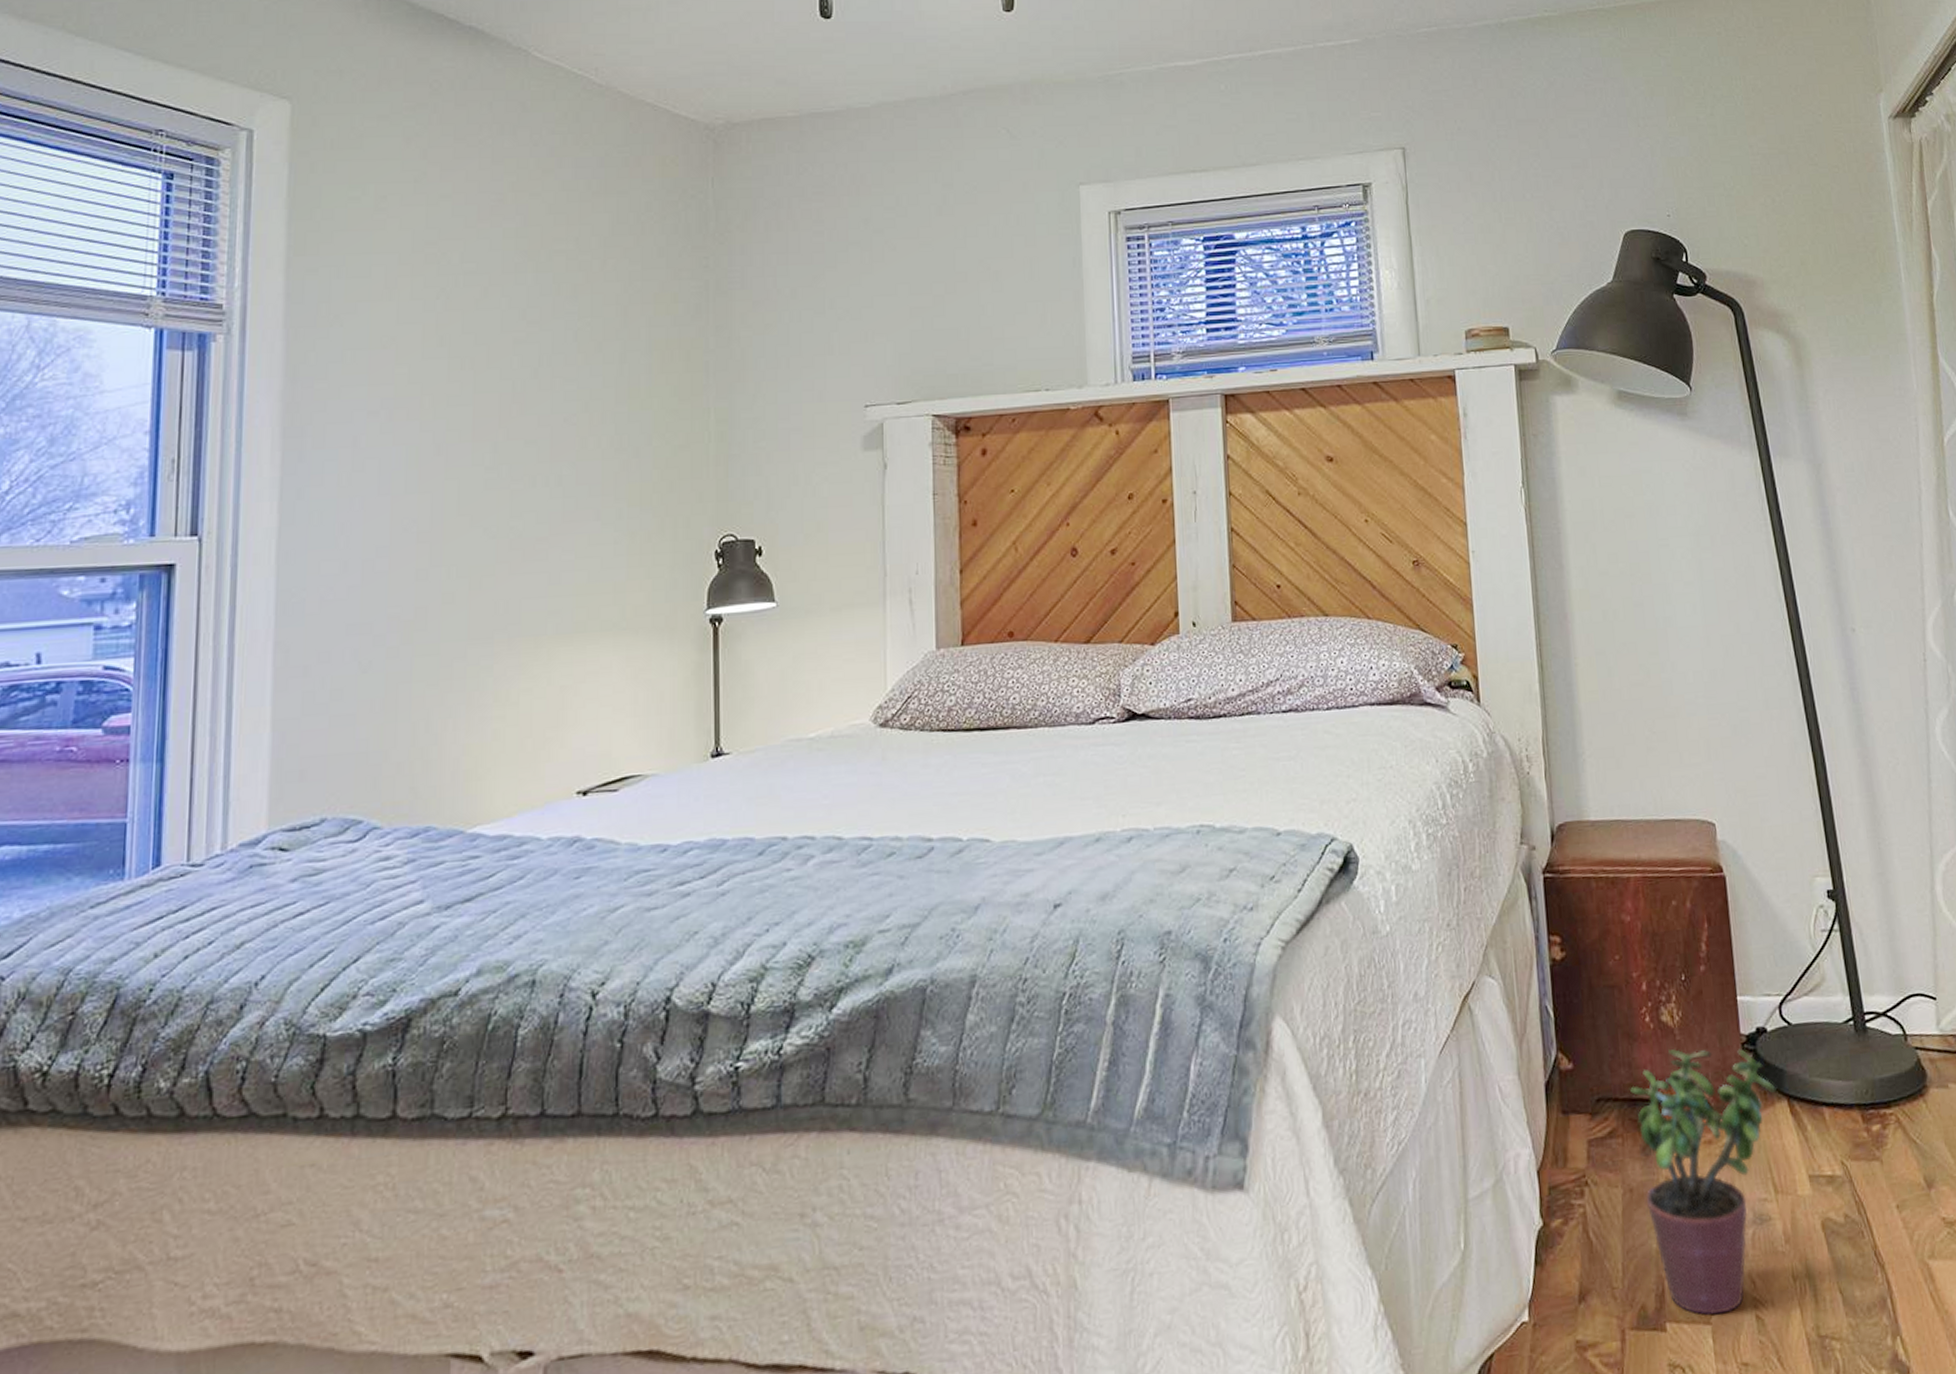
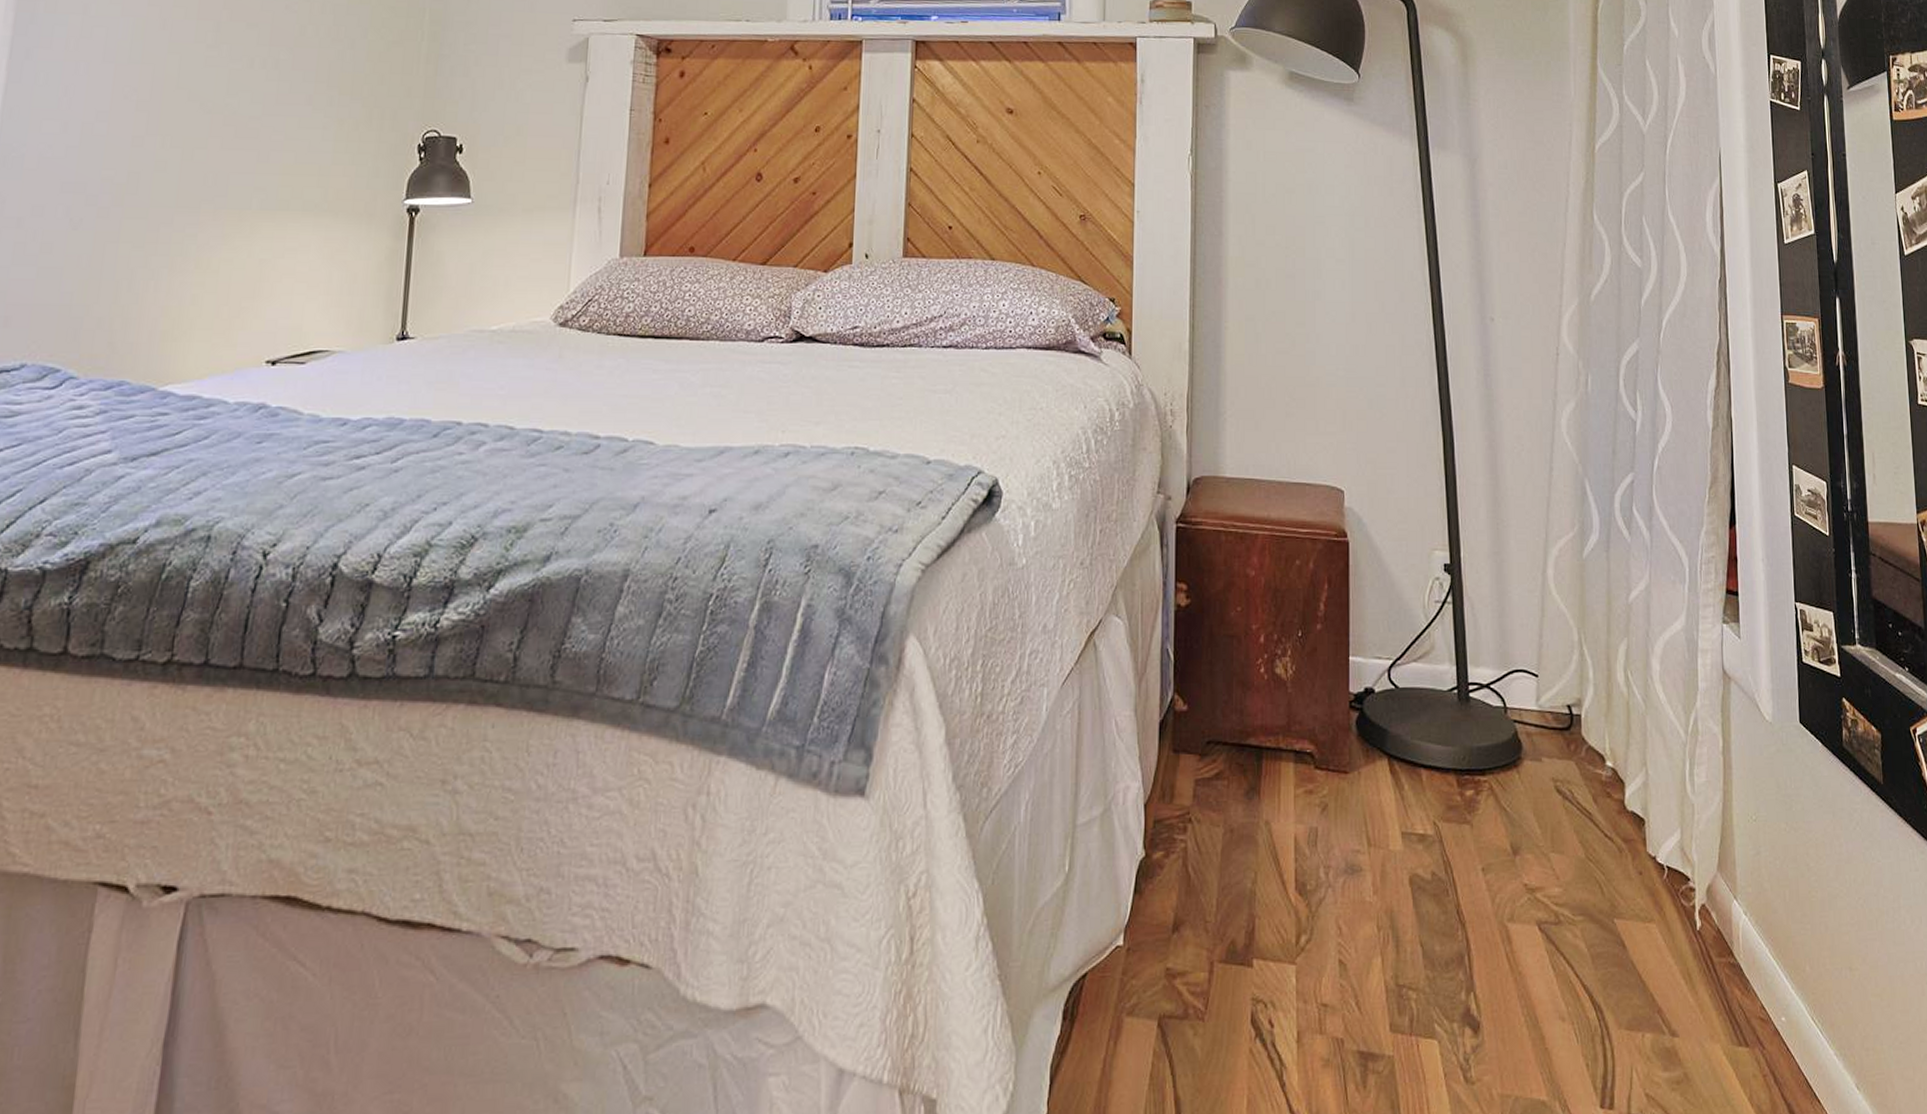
potted plant: present [1630,1049,1777,1315] -> none [1240,701,1379,956]

